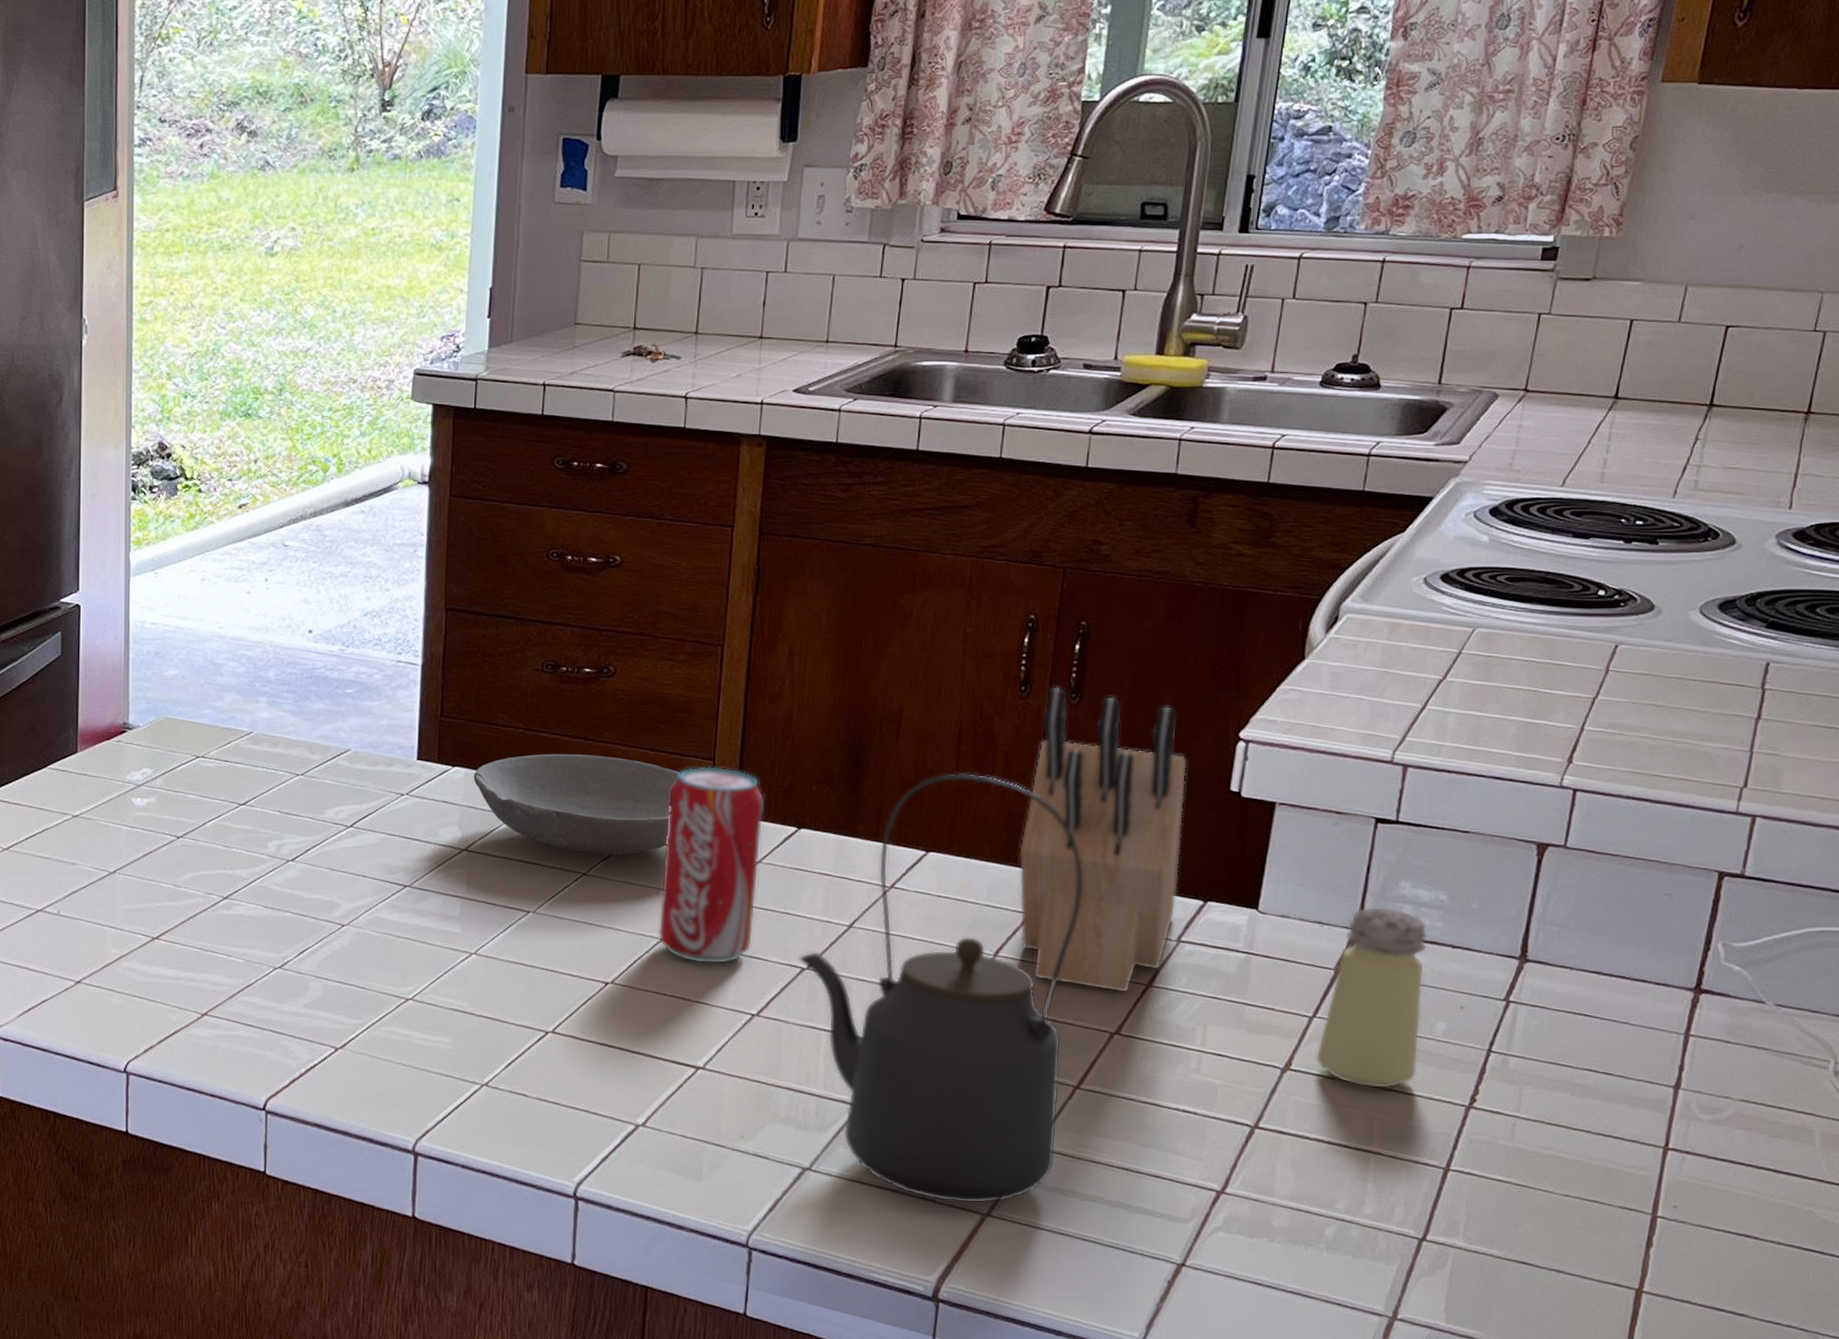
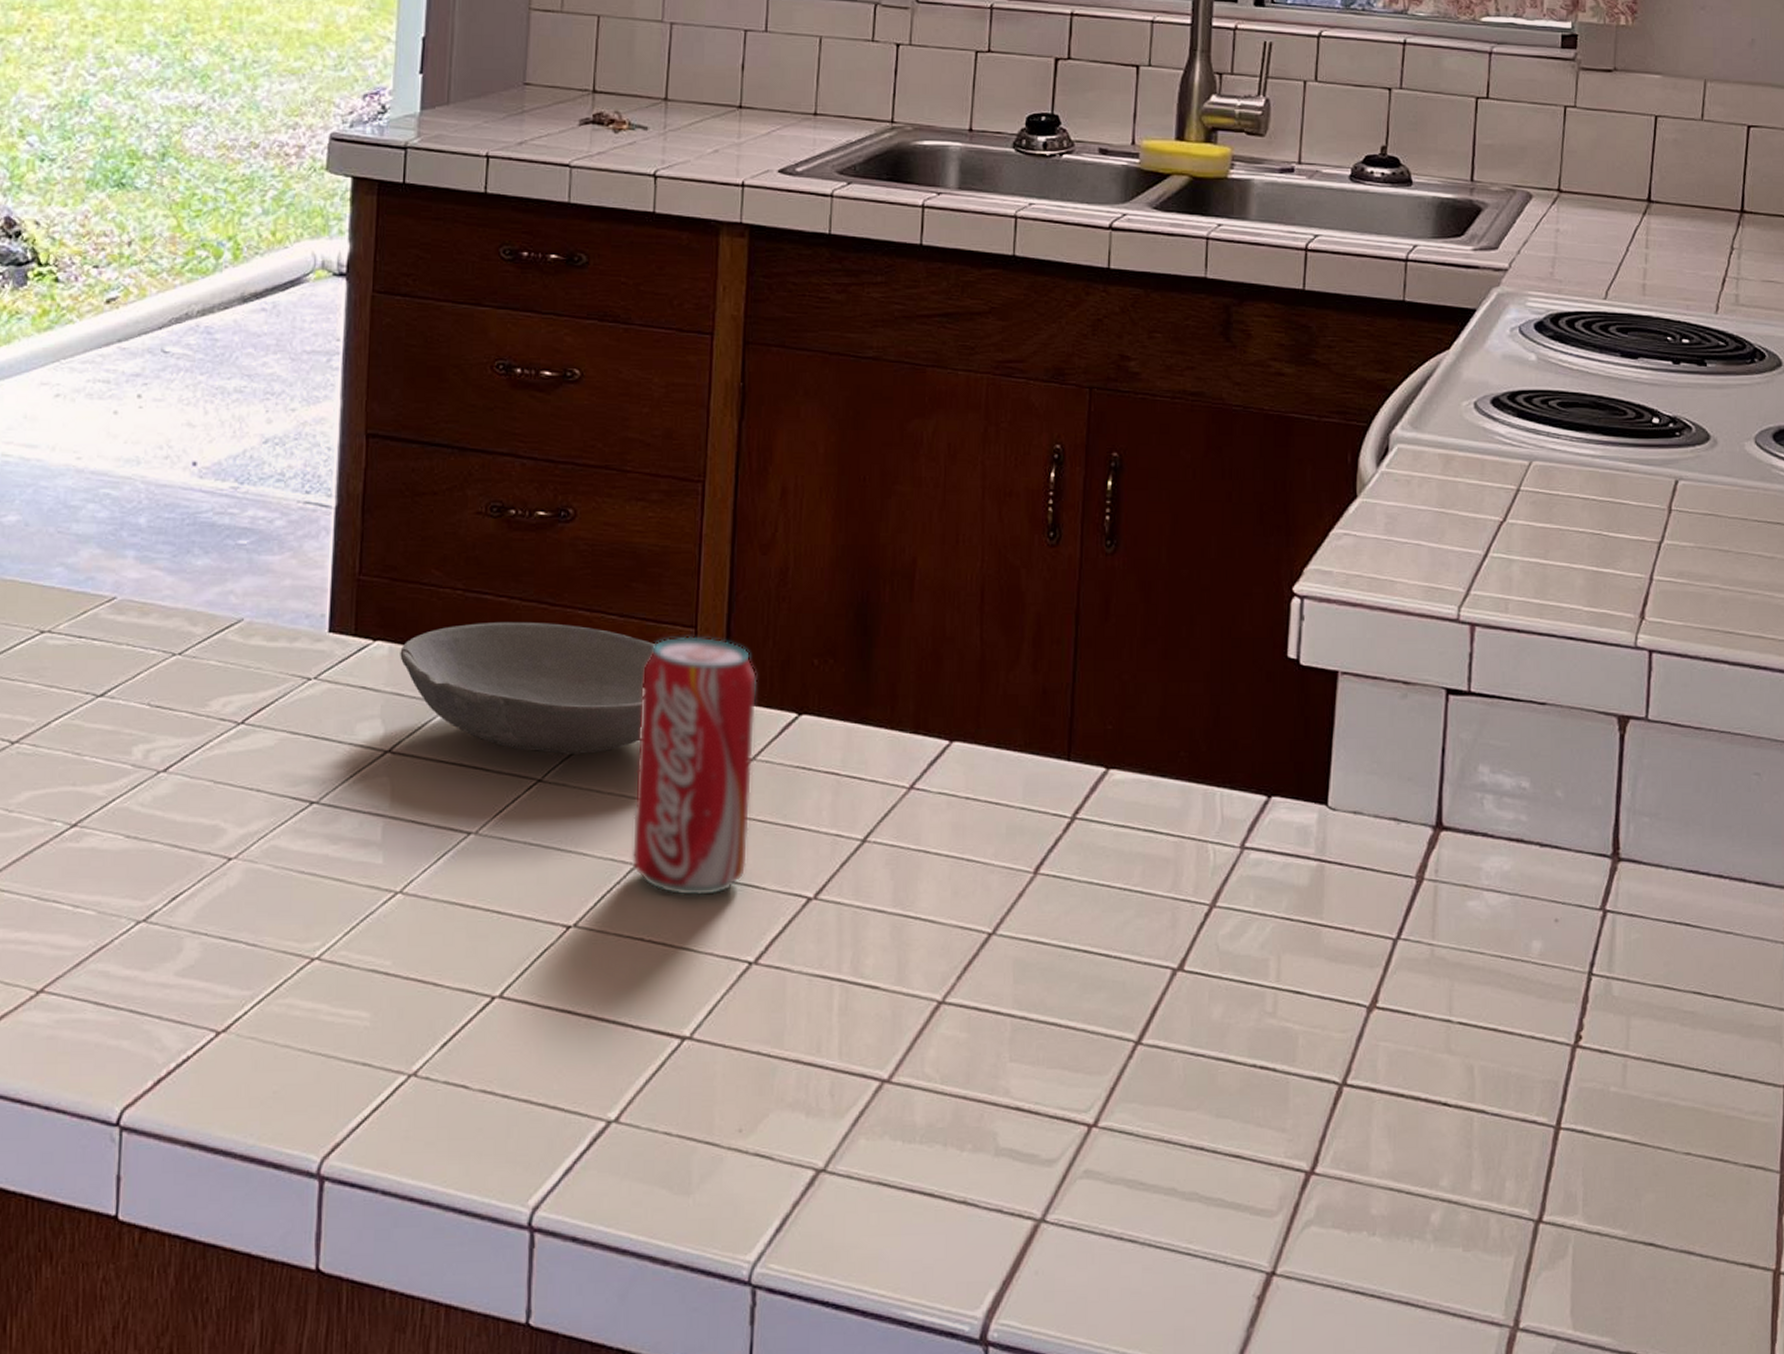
kettle: present [798,773,1083,1204] -> none [803,640,1131,1207]
knife block: present [1018,687,1187,993] -> none [1057,532,1238,916]
saltshaker: present [1315,906,1428,1089] -> none [1403,797,1515,1028]

